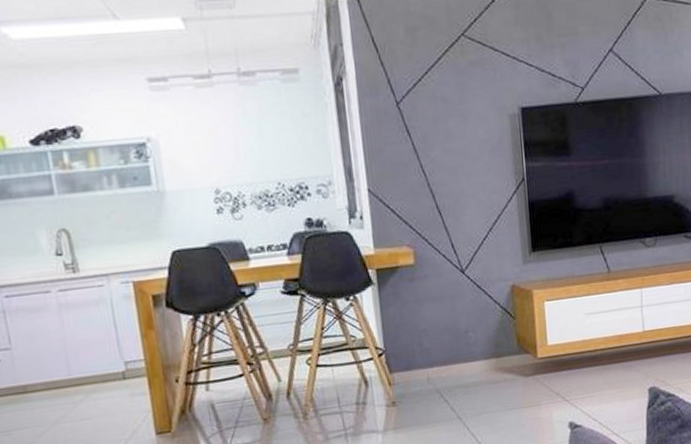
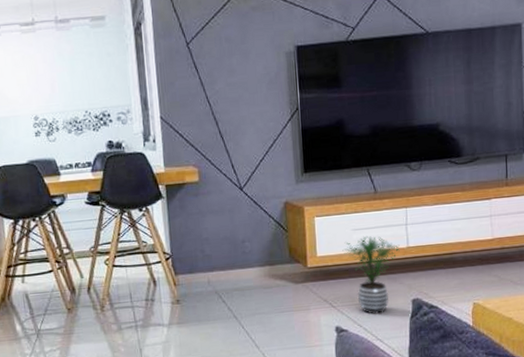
potted plant: none [575,321,635,407] -> present [342,236,400,315]

